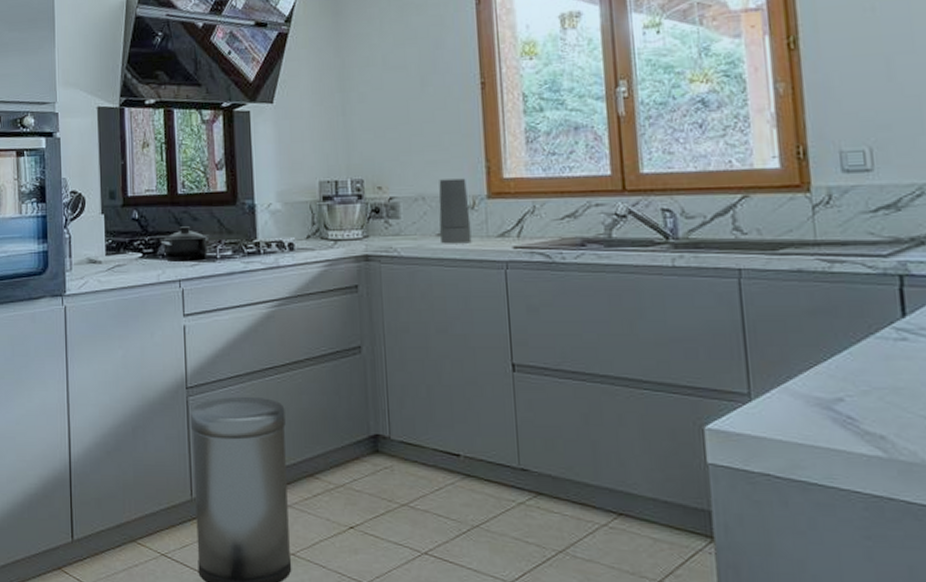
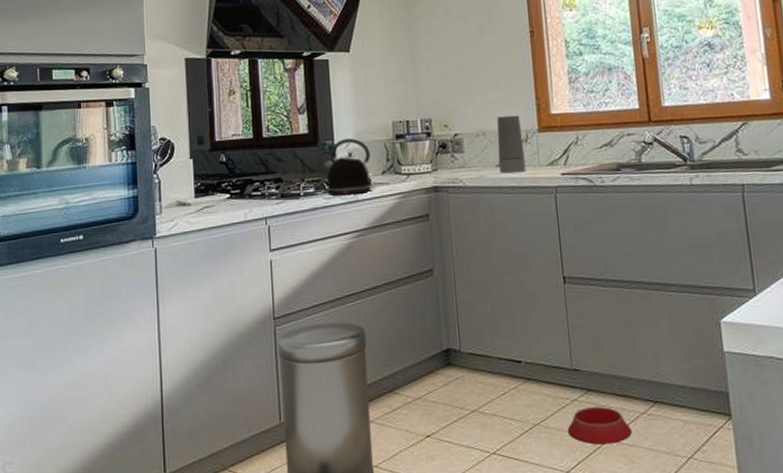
saucepan: present [158,226,211,263] -> none [245,167,295,202]
kettle: none [242,198,298,260] -> present [323,138,375,196]
pet bowl: none [511,513,590,556] -> present [567,407,632,445]

